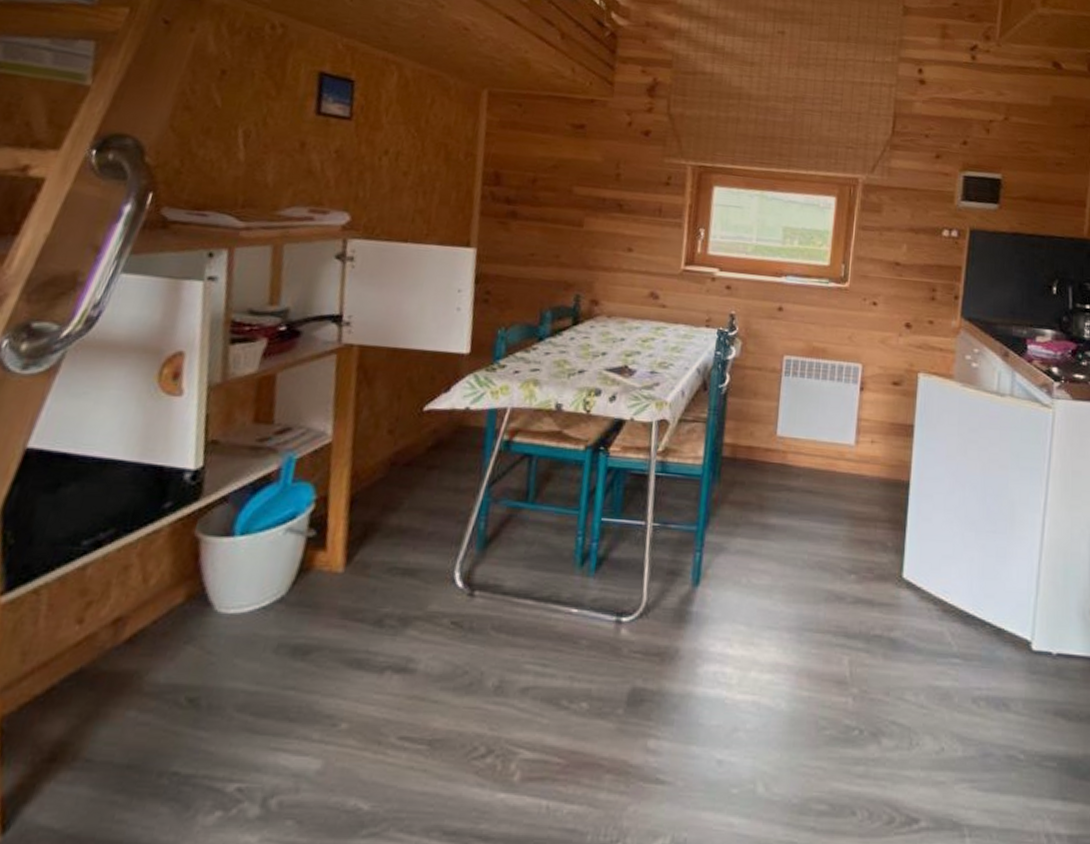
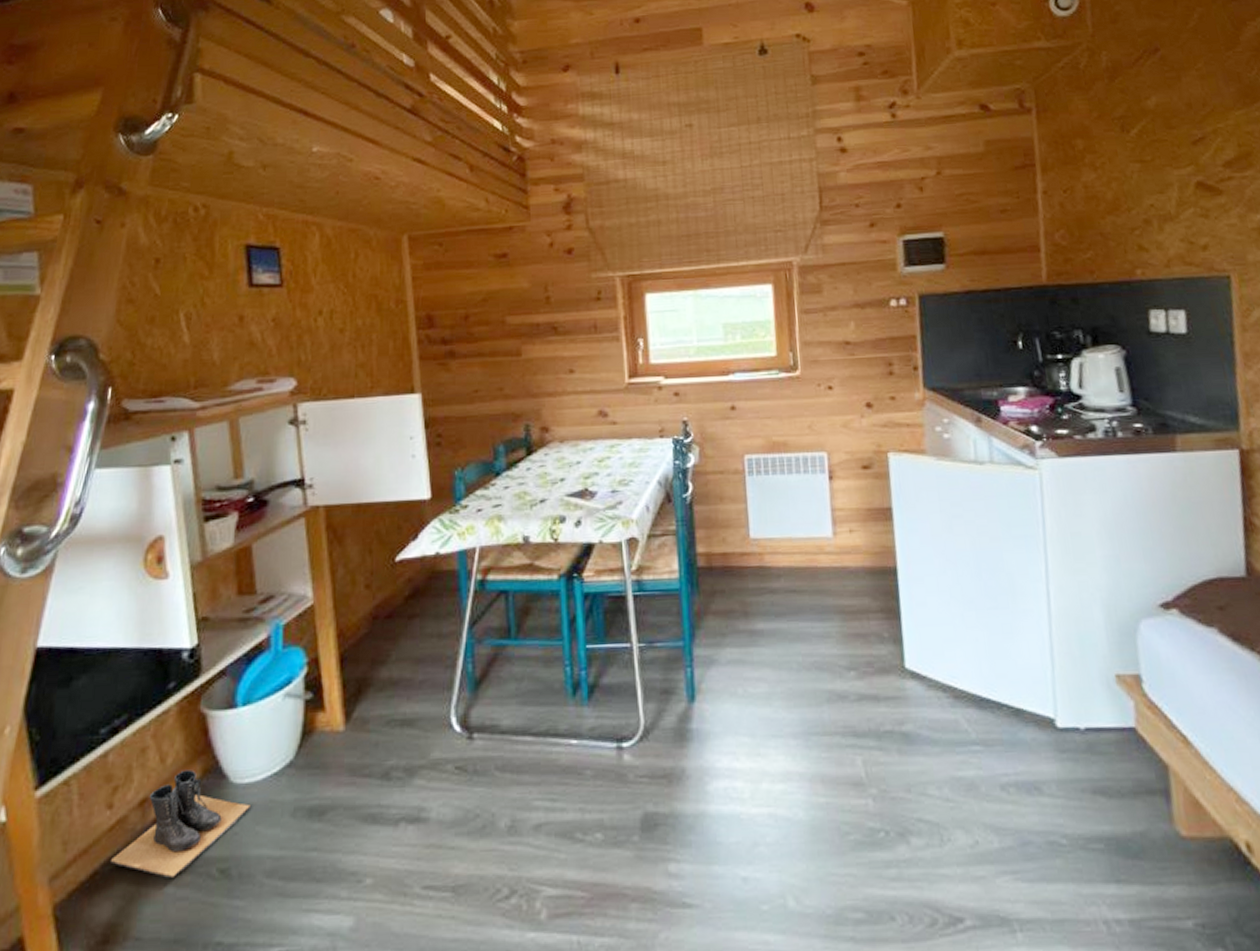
boots: none [70,593,232,703] -> present [110,769,250,879]

